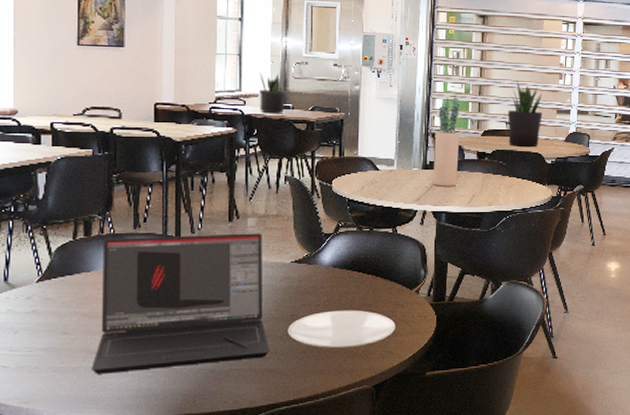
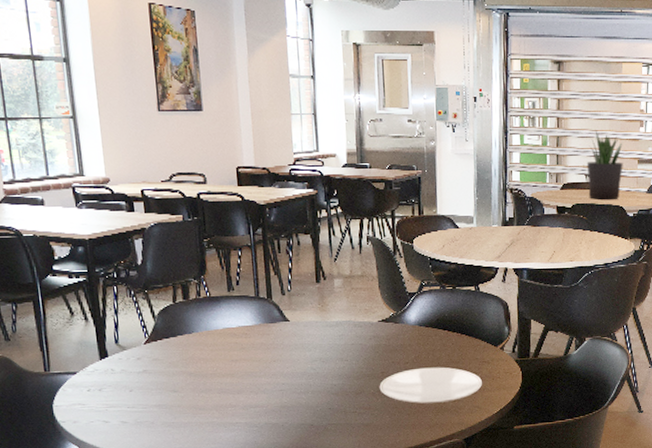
laptop: present [92,233,270,374] -> none [200,293,364,429]
planter: present [259,71,287,114] -> none [335,131,363,174]
vase: present [433,95,461,187] -> none [512,147,539,243]

